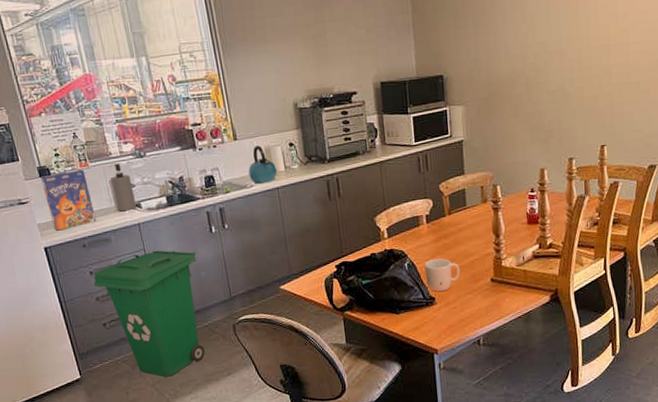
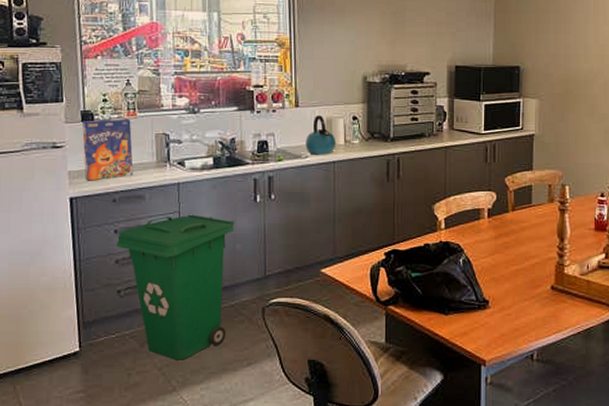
soap dispenser: present [109,163,137,212] -> none [156,116,180,168]
mug: present [424,258,460,292] -> none [481,257,519,295]

